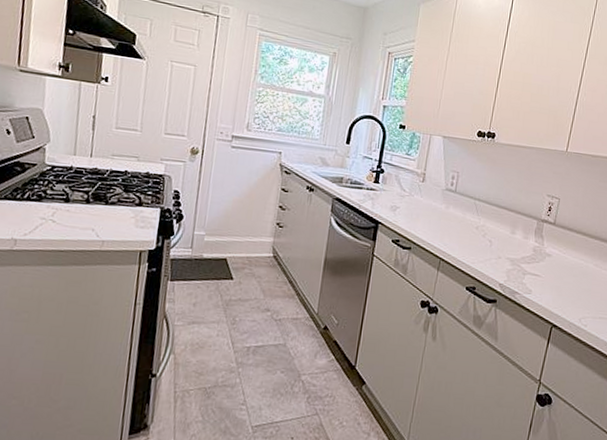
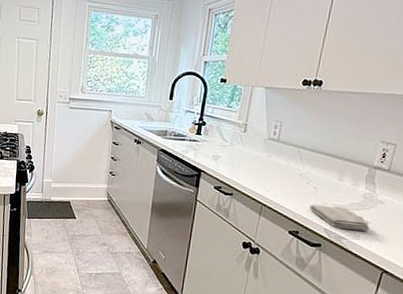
washcloth: none [485,258,540,285] -> present [310,204,371,231]

